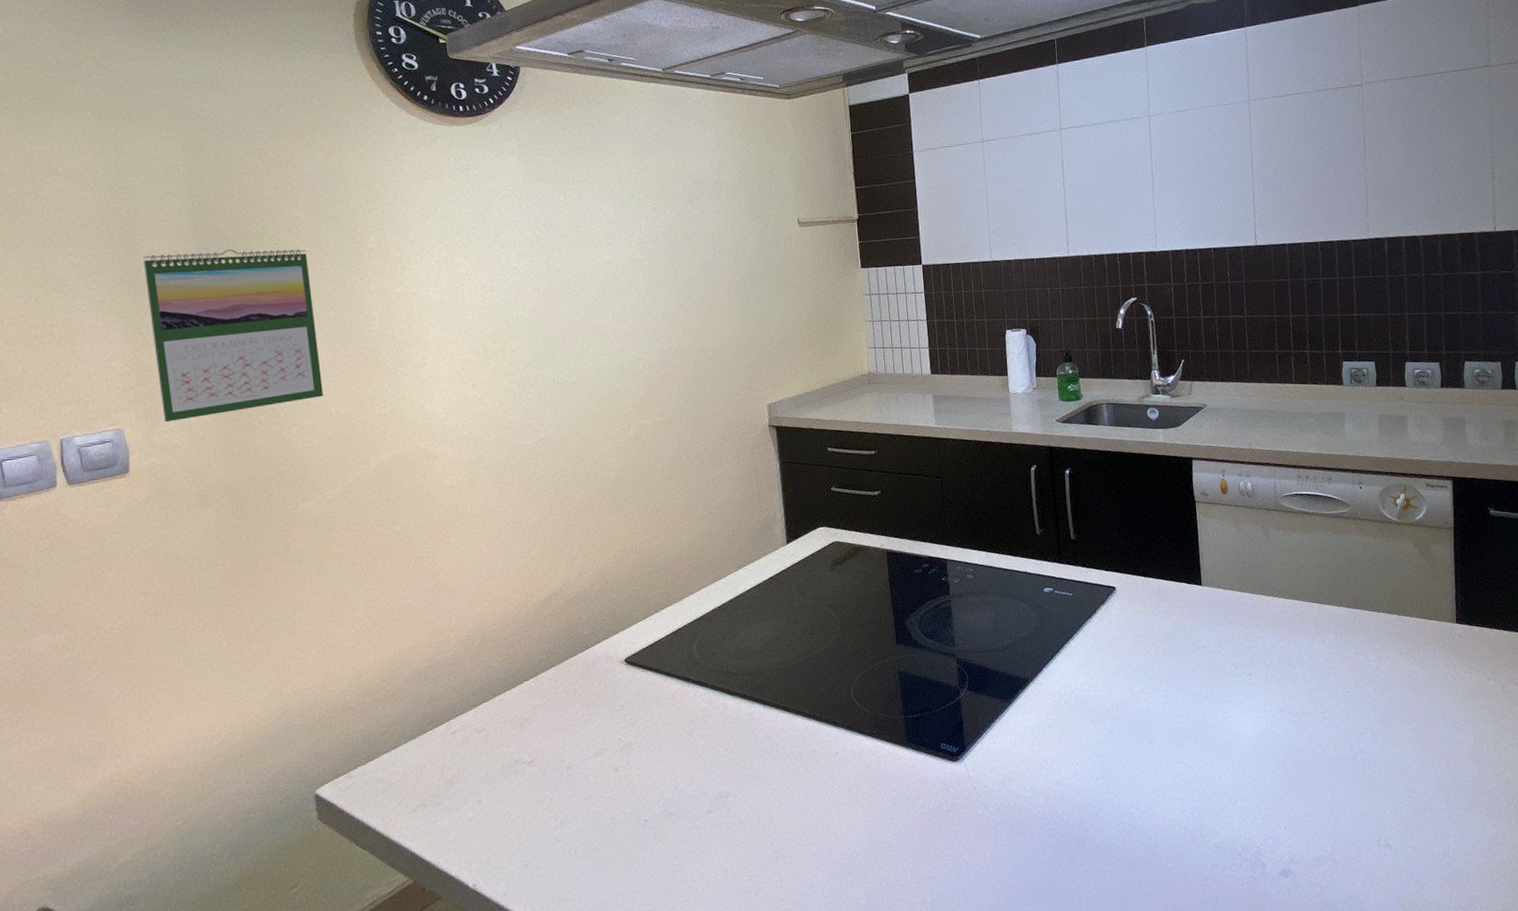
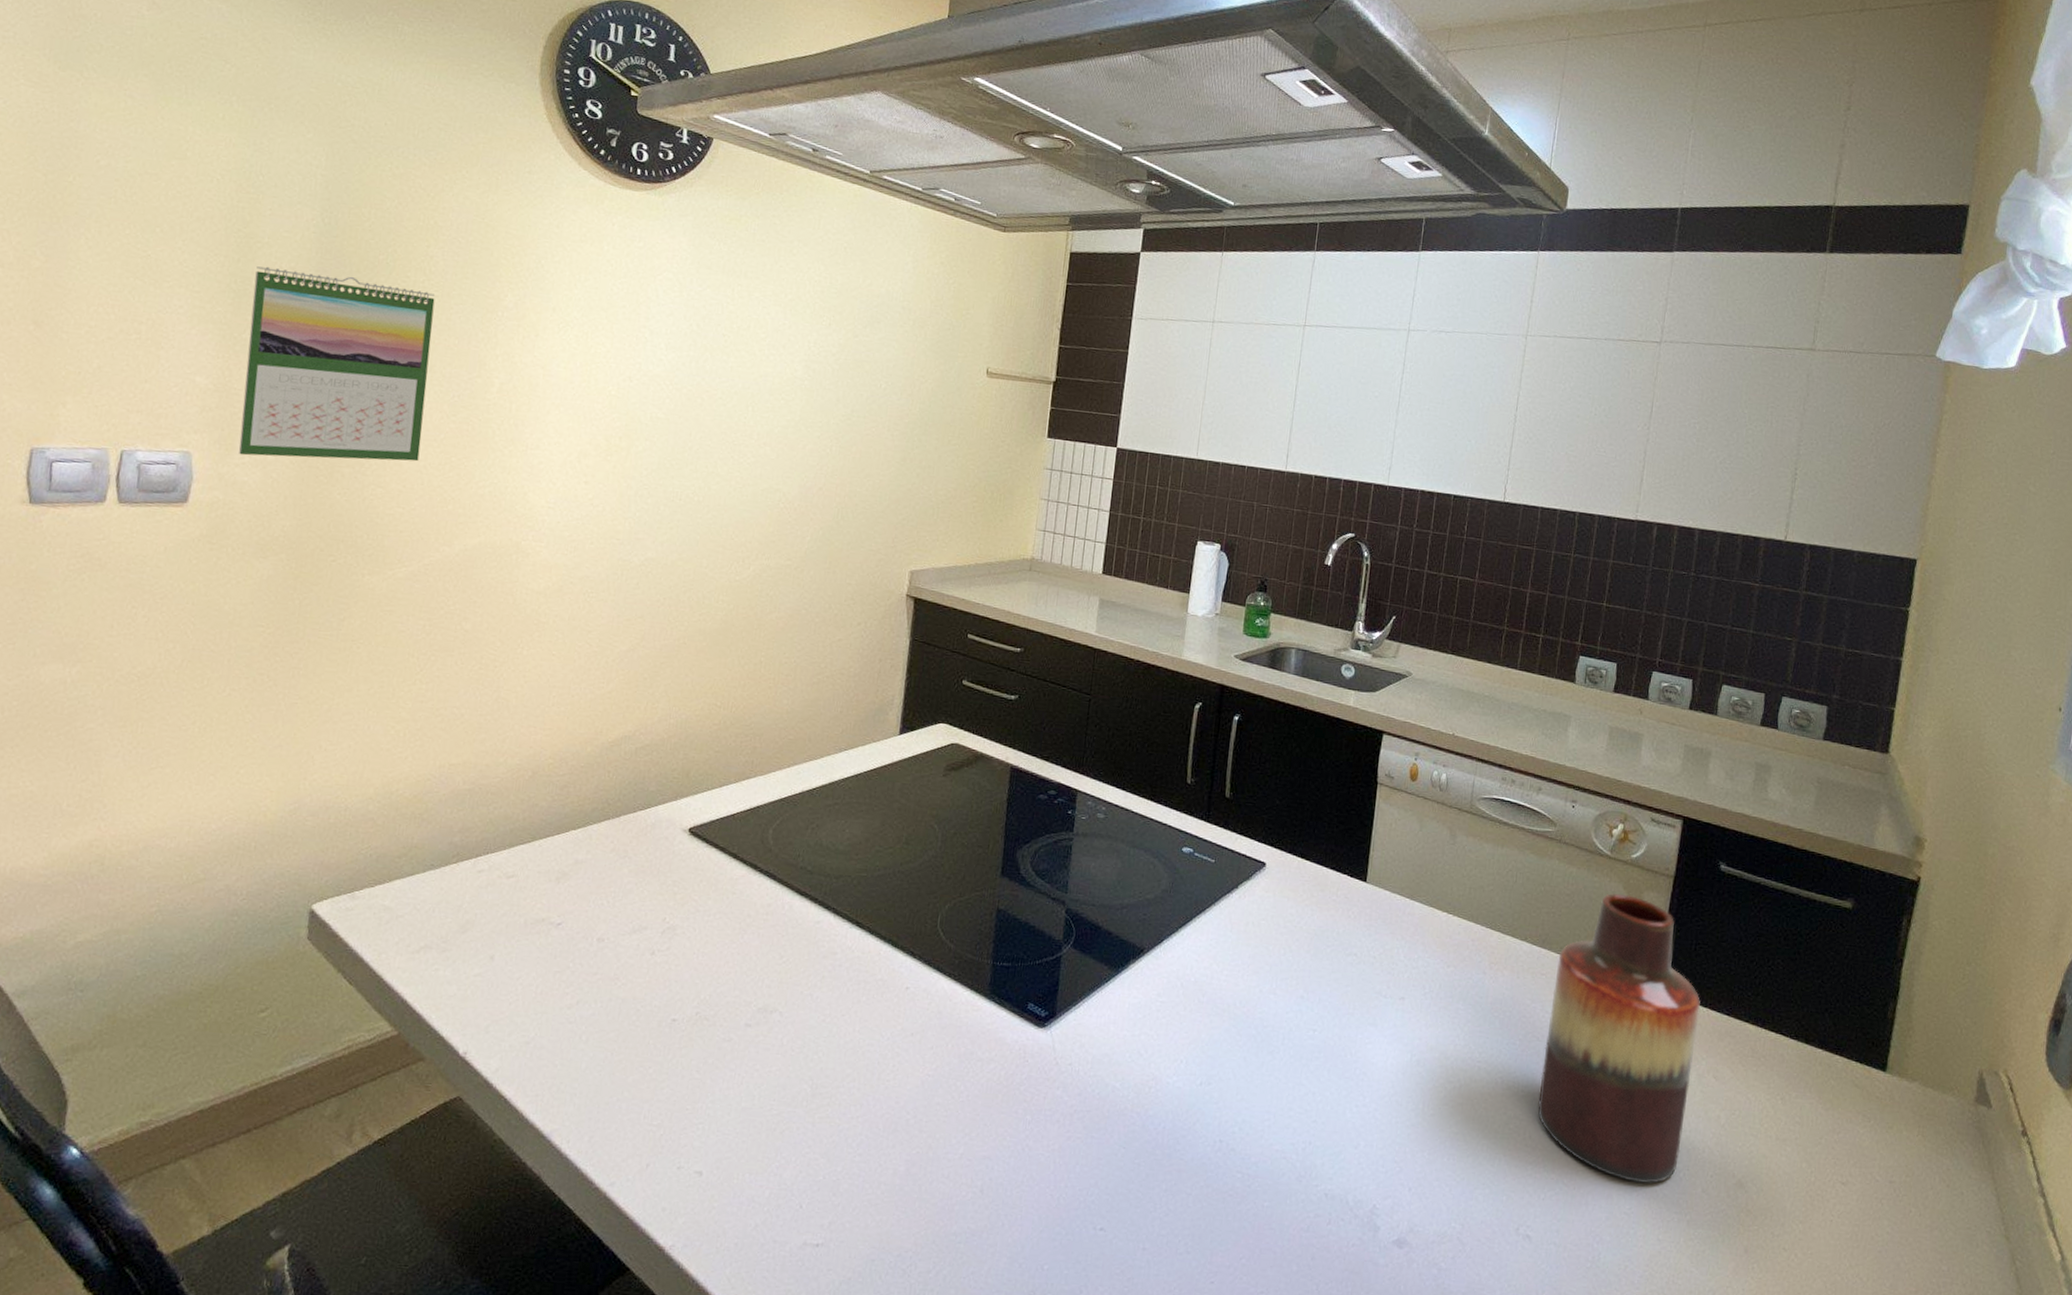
vase: none [1371,550,1499,783] -> present [1537,893,1701,1184]

